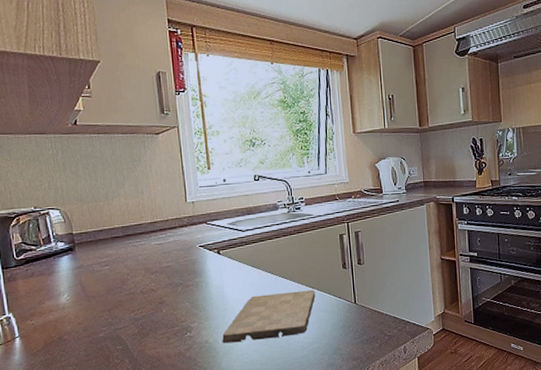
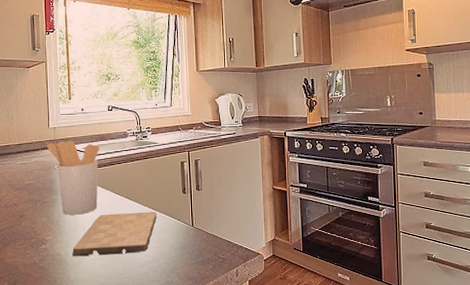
utensil holder: none [185,216,248,299] -> present [46,140,100,215]

